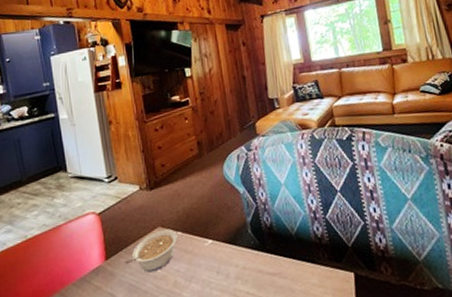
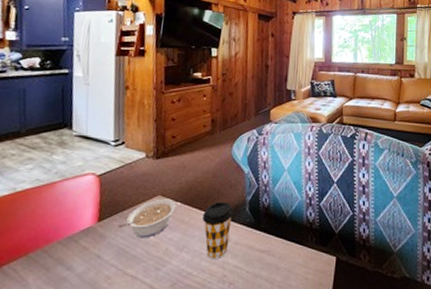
coffee cup: none [204,226,237,288] -> present [201,202,234,260]

